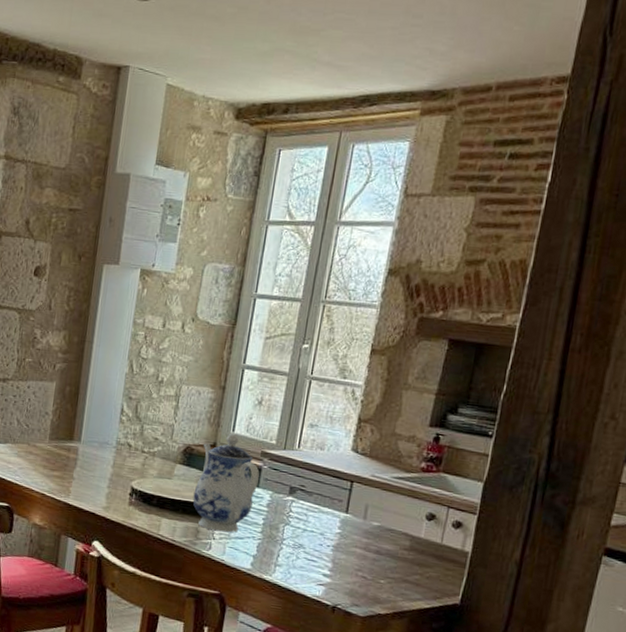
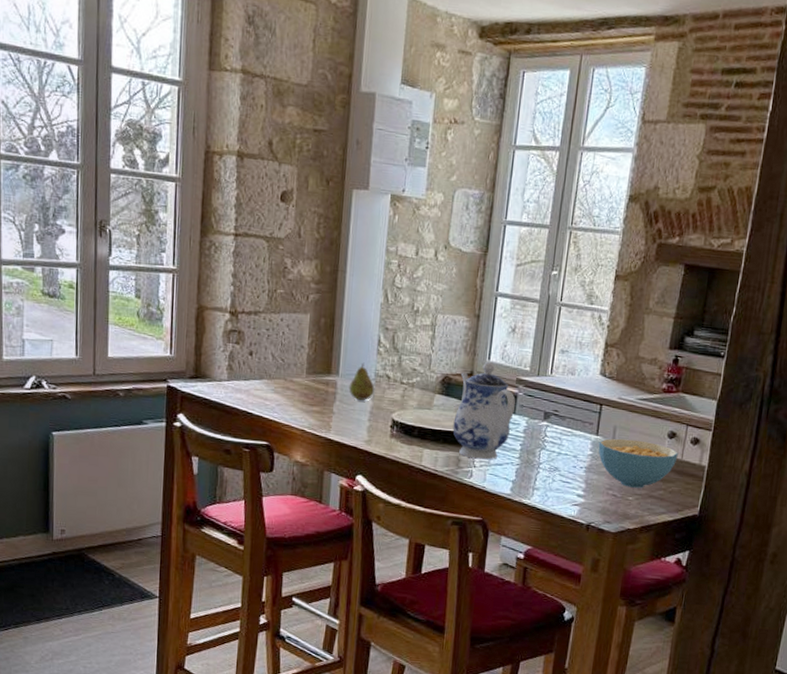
fruit: none [89,430,116,468] -> present [348,362,375,401]
cereal bowl: none [347,517,438,572] -> present [598,438,679,488]

